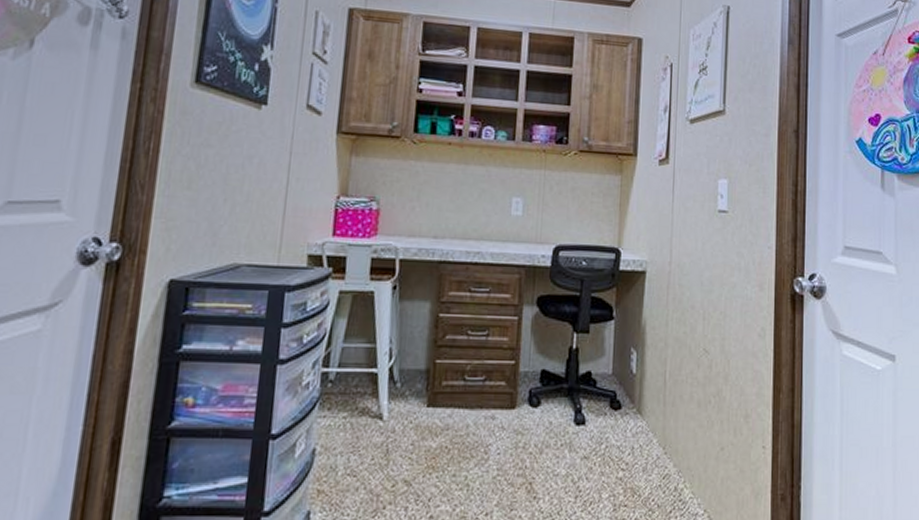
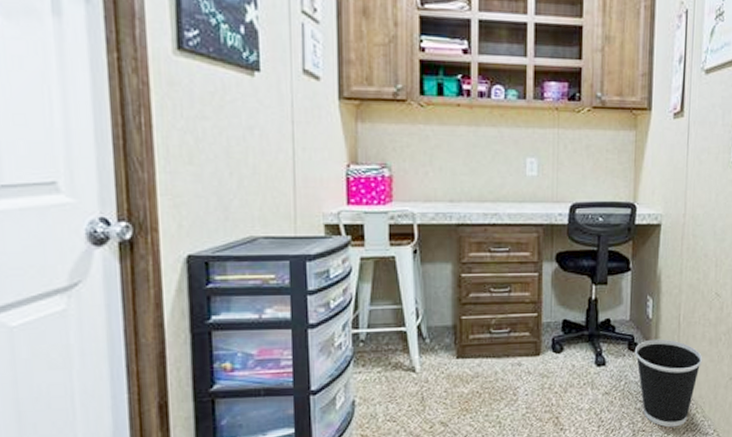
wastebasket: none [617,397,691,504] -> present [635,339,703,428]

